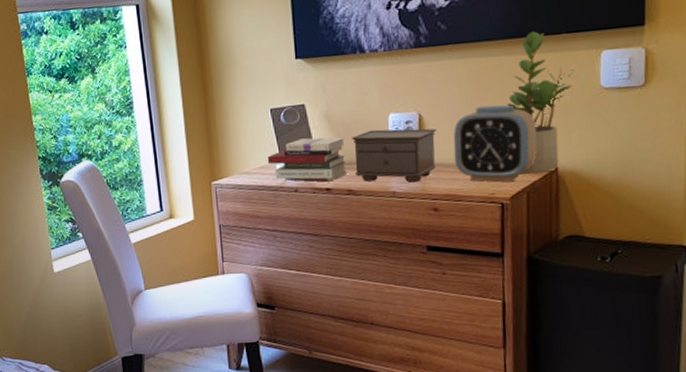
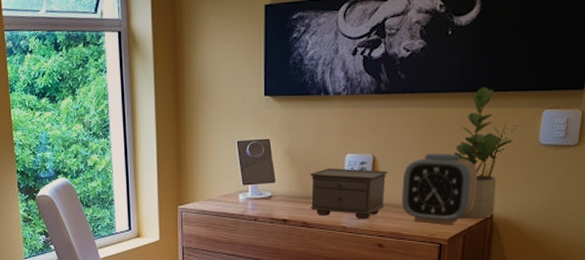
books: present [267,137,347,182] -> none [231,171,304,213]

